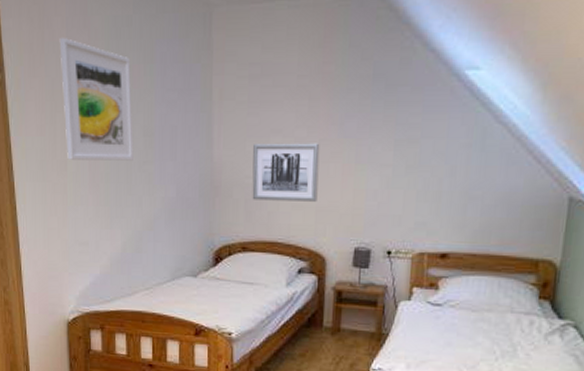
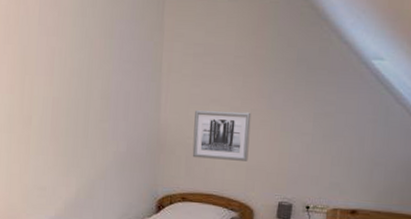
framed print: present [59,38,133,161] -> none [32,13,93,119]

